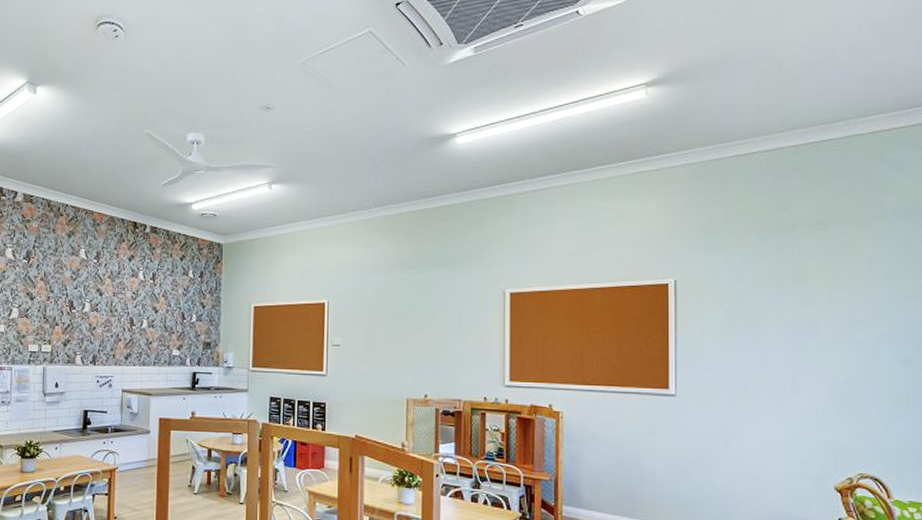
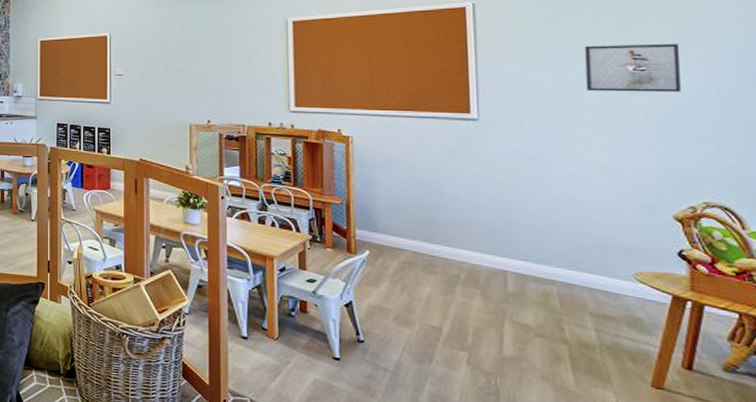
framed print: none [768,324,846,371] -> present [584,43,682,93]

